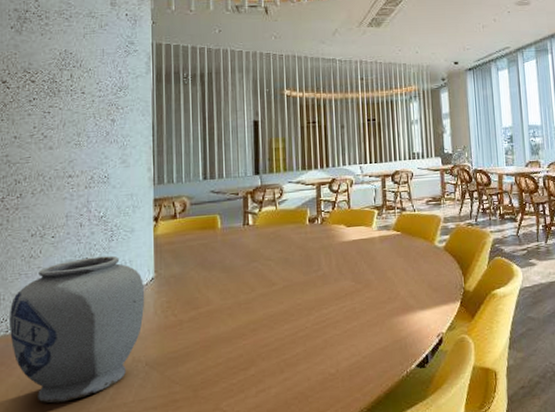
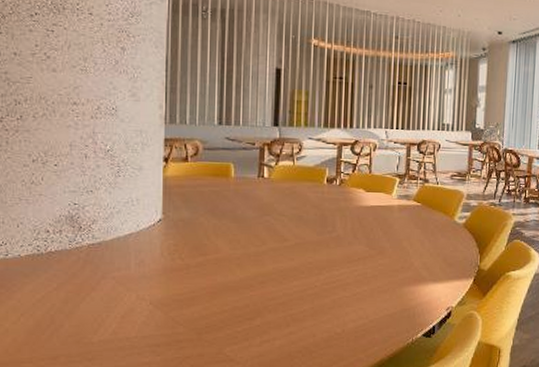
vase: present [10,255,145,404] -> none [10,190,152,330]

